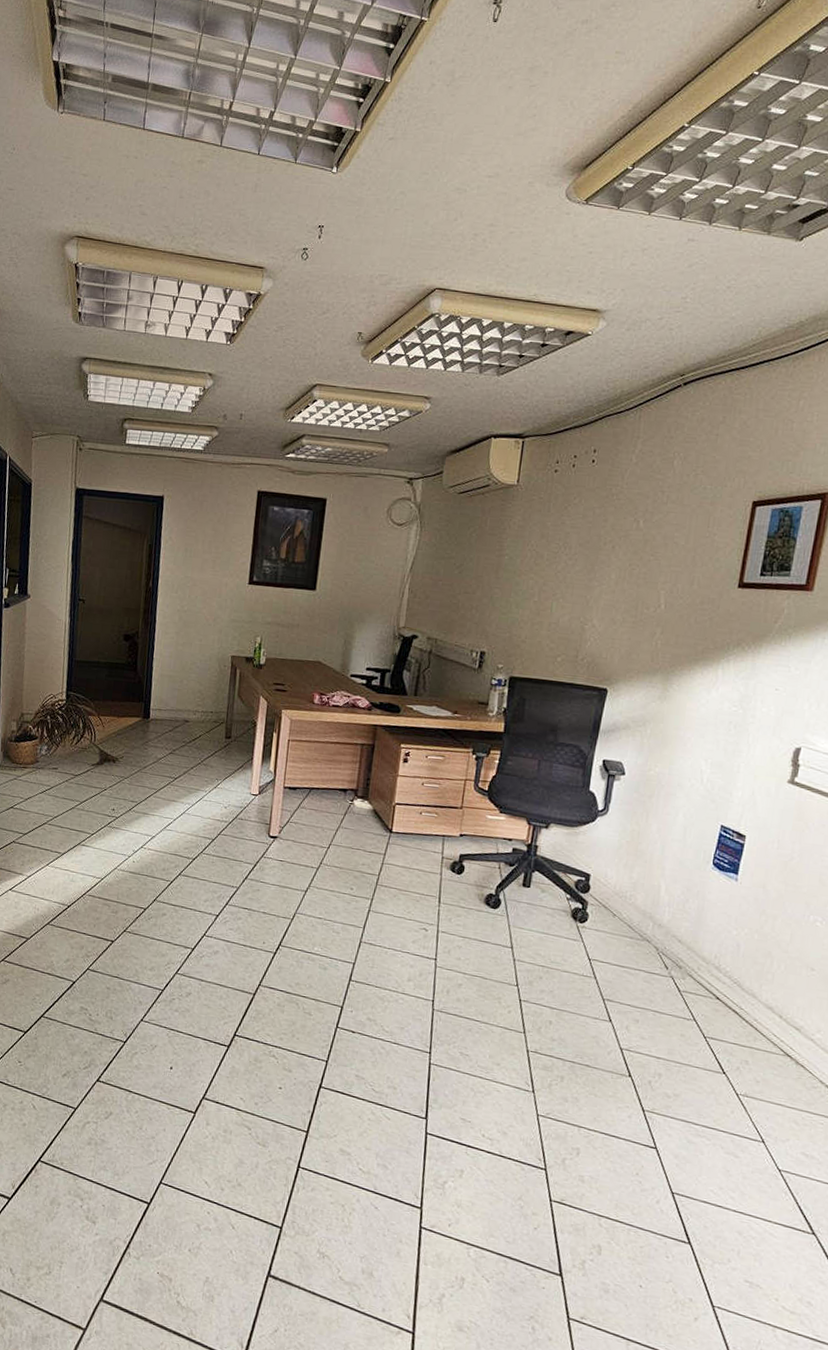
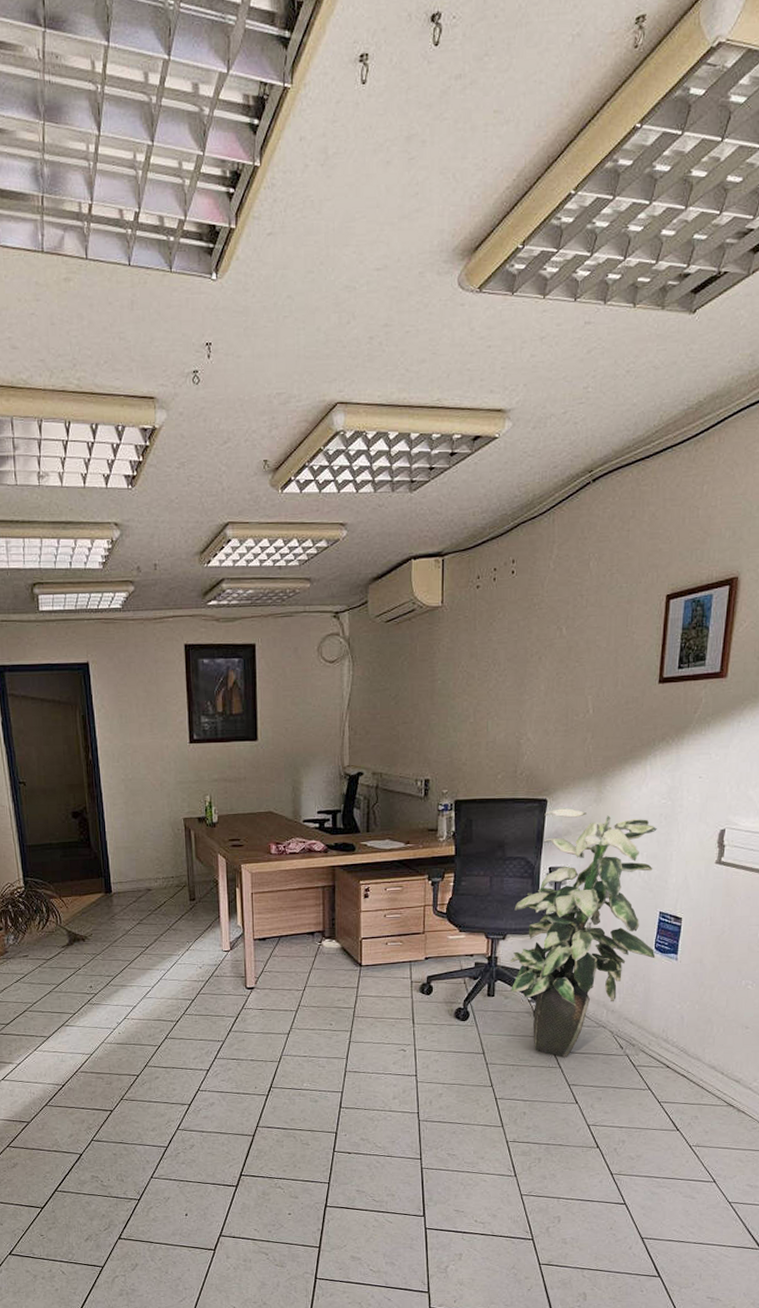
indoor plant: none [548,700,725,968] -> present [510,808,657,1058]

